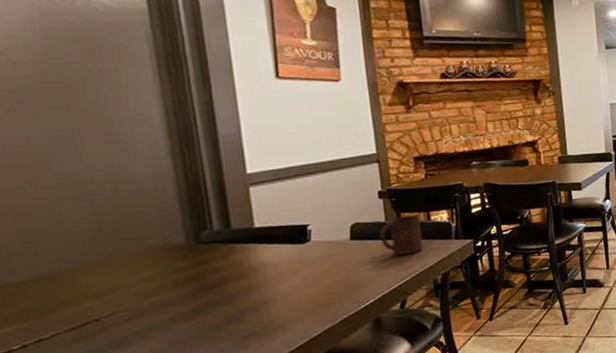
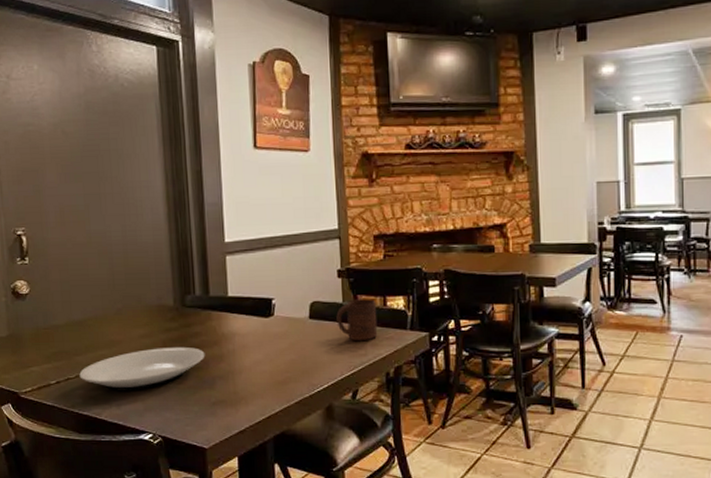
plate: none [56,283,230,344] -> present [79,346,205,391]

